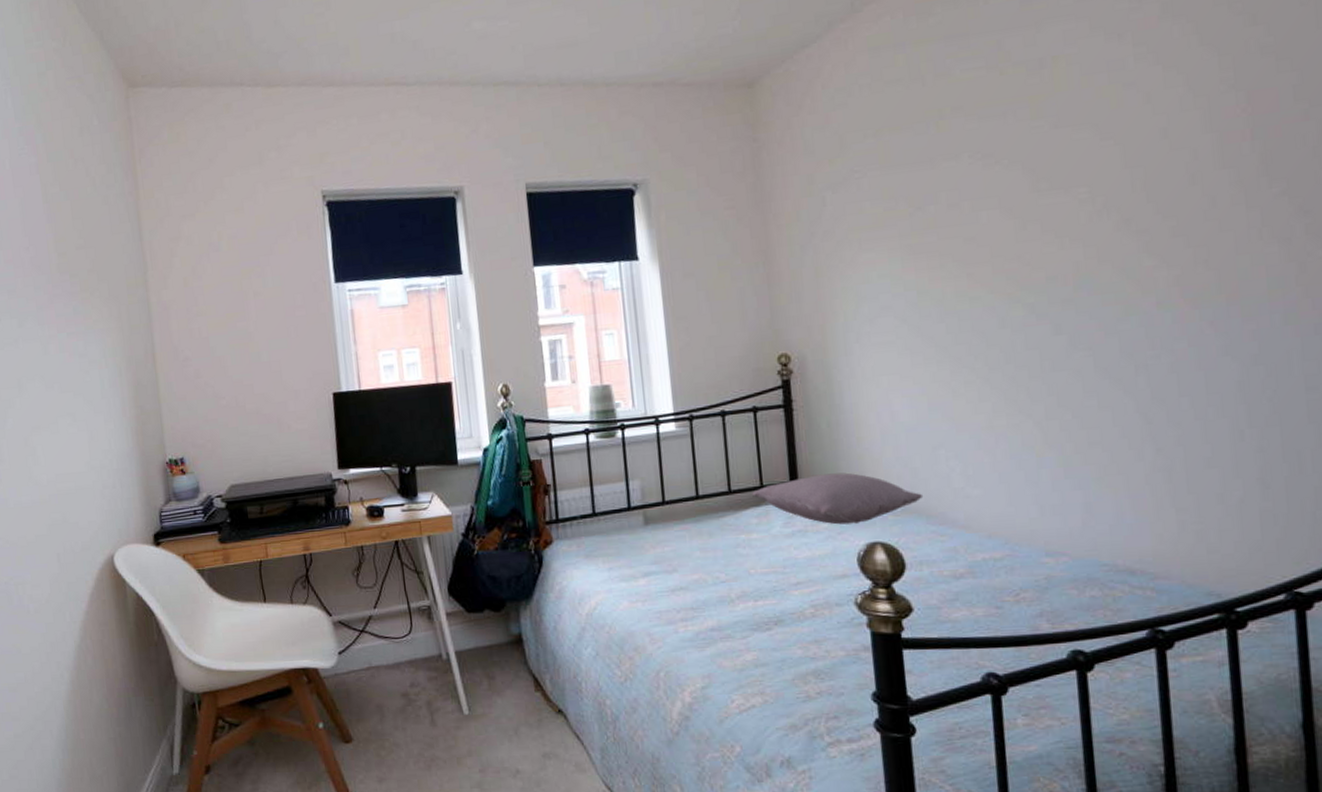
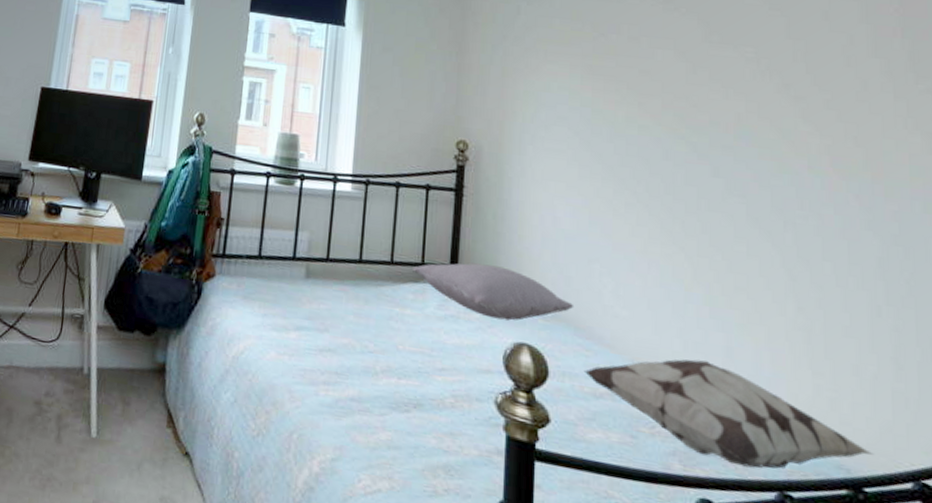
decorative pillow: none [941,520,1244,613] -> present [583,359,873,469]

